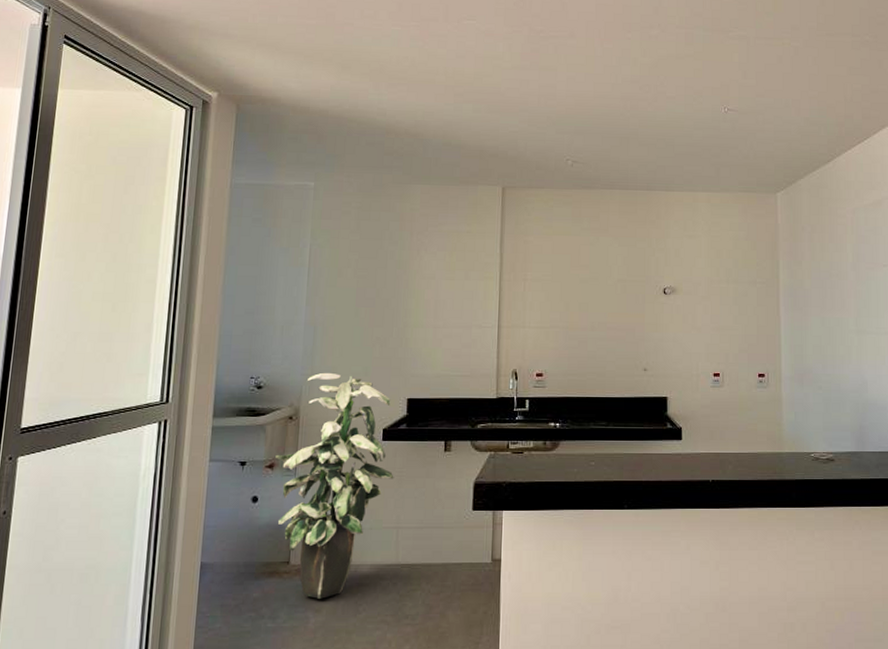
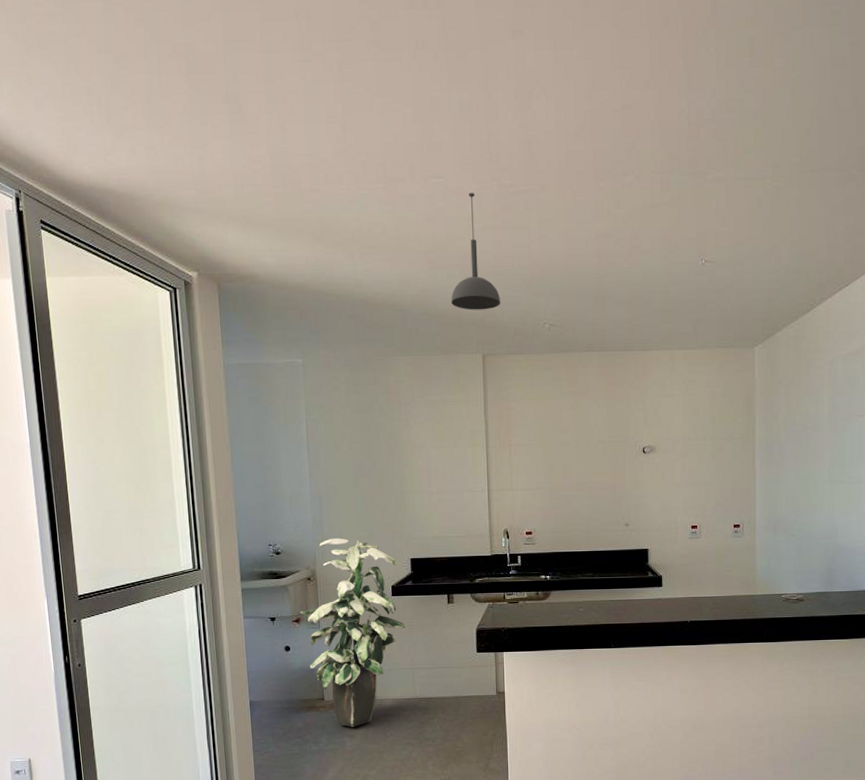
pendant light: none [474,35,525,144] -> present [451,193,501,310]

